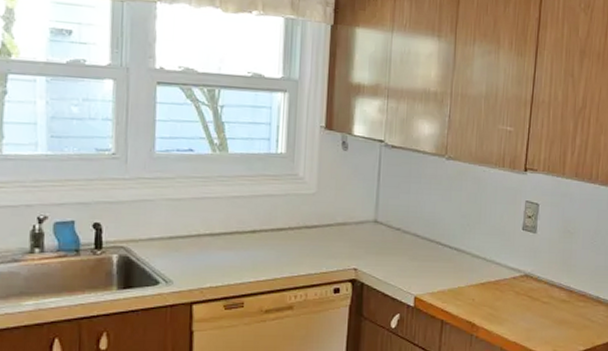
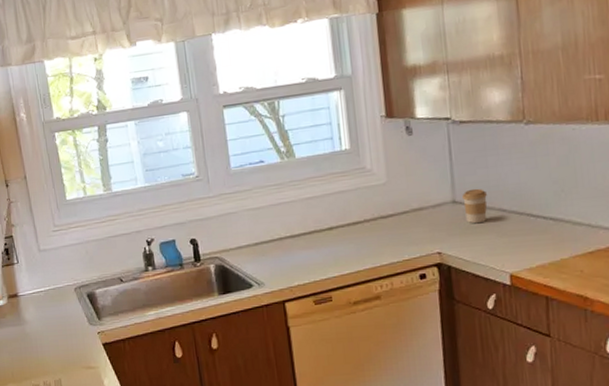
coffee cup: none [384,211,405,245] -> present [462,188,488,224]

